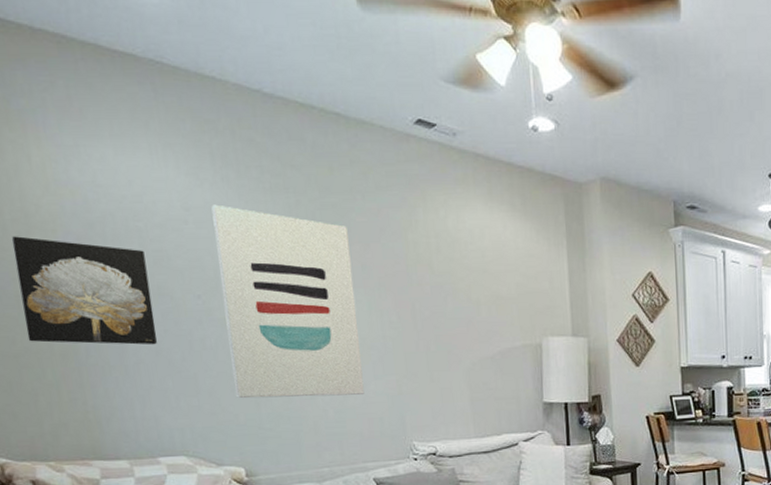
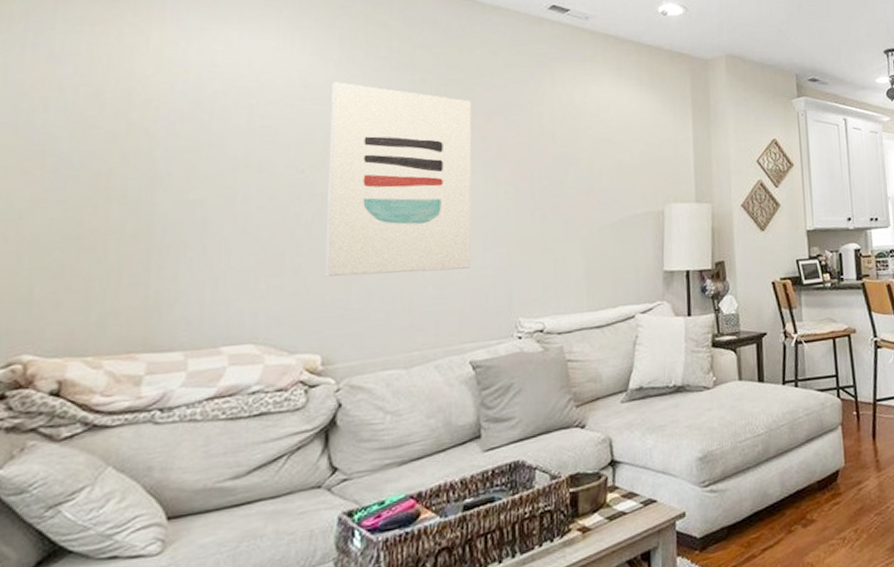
wall art: present [11,236,157,345] -> none [98,114,251,223]

